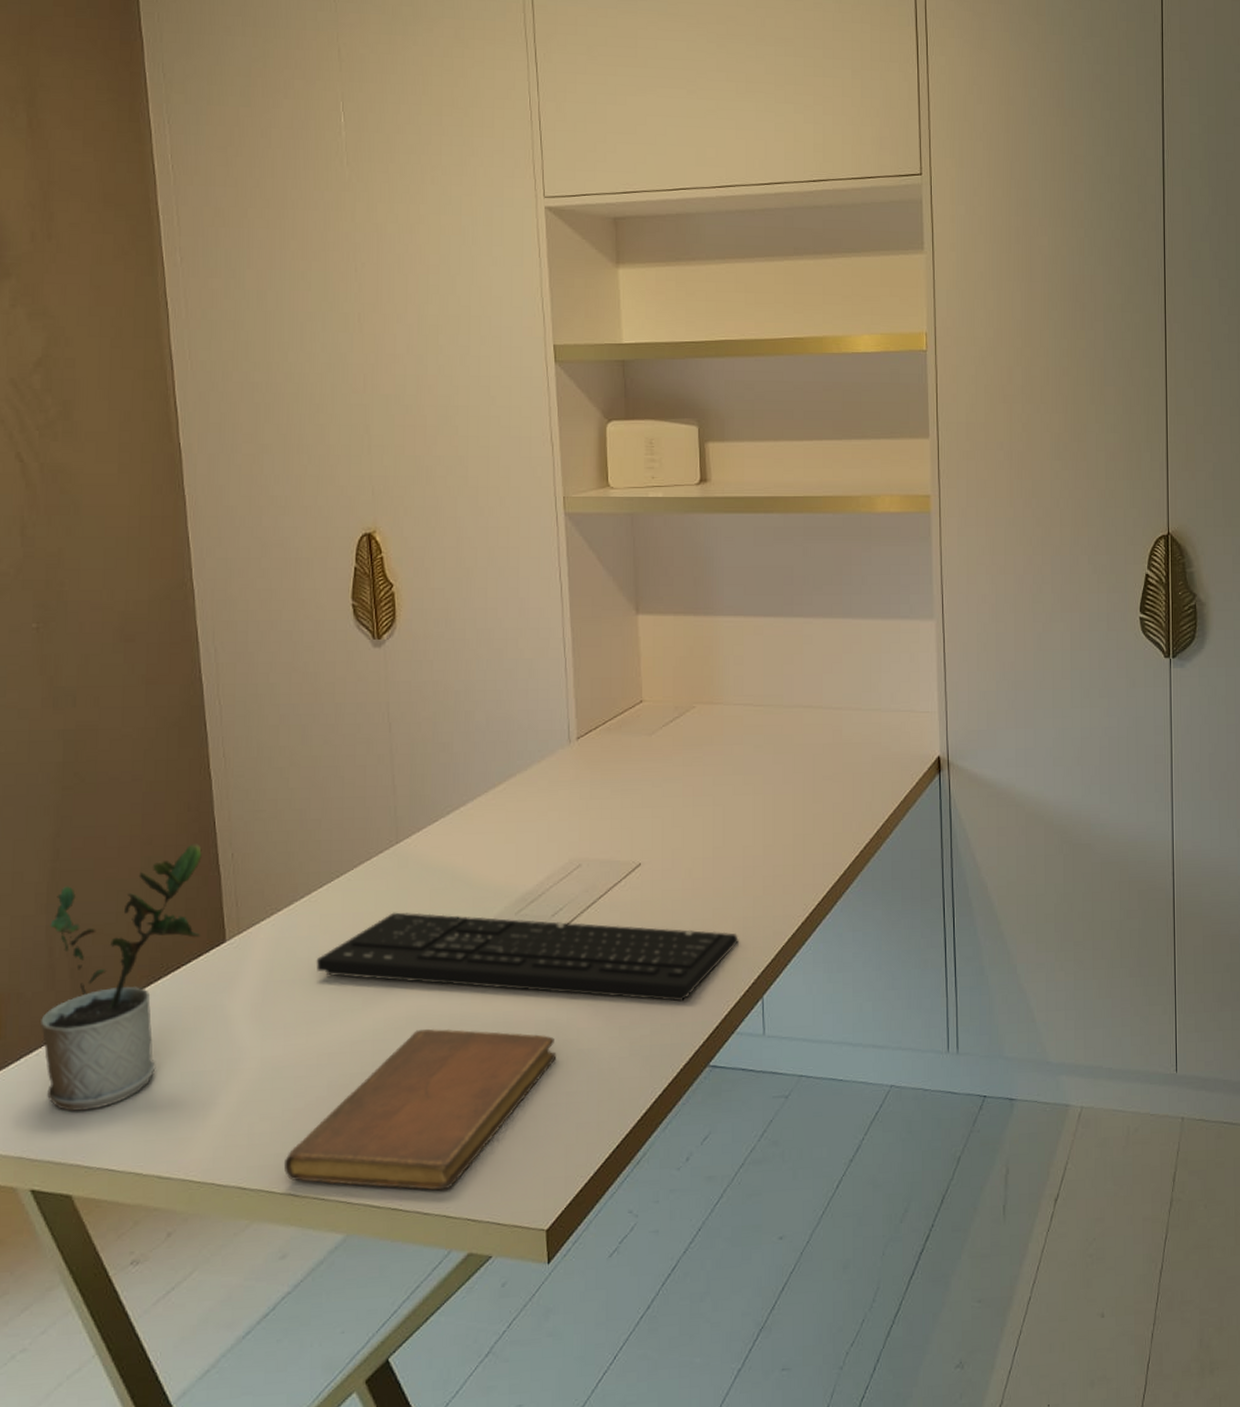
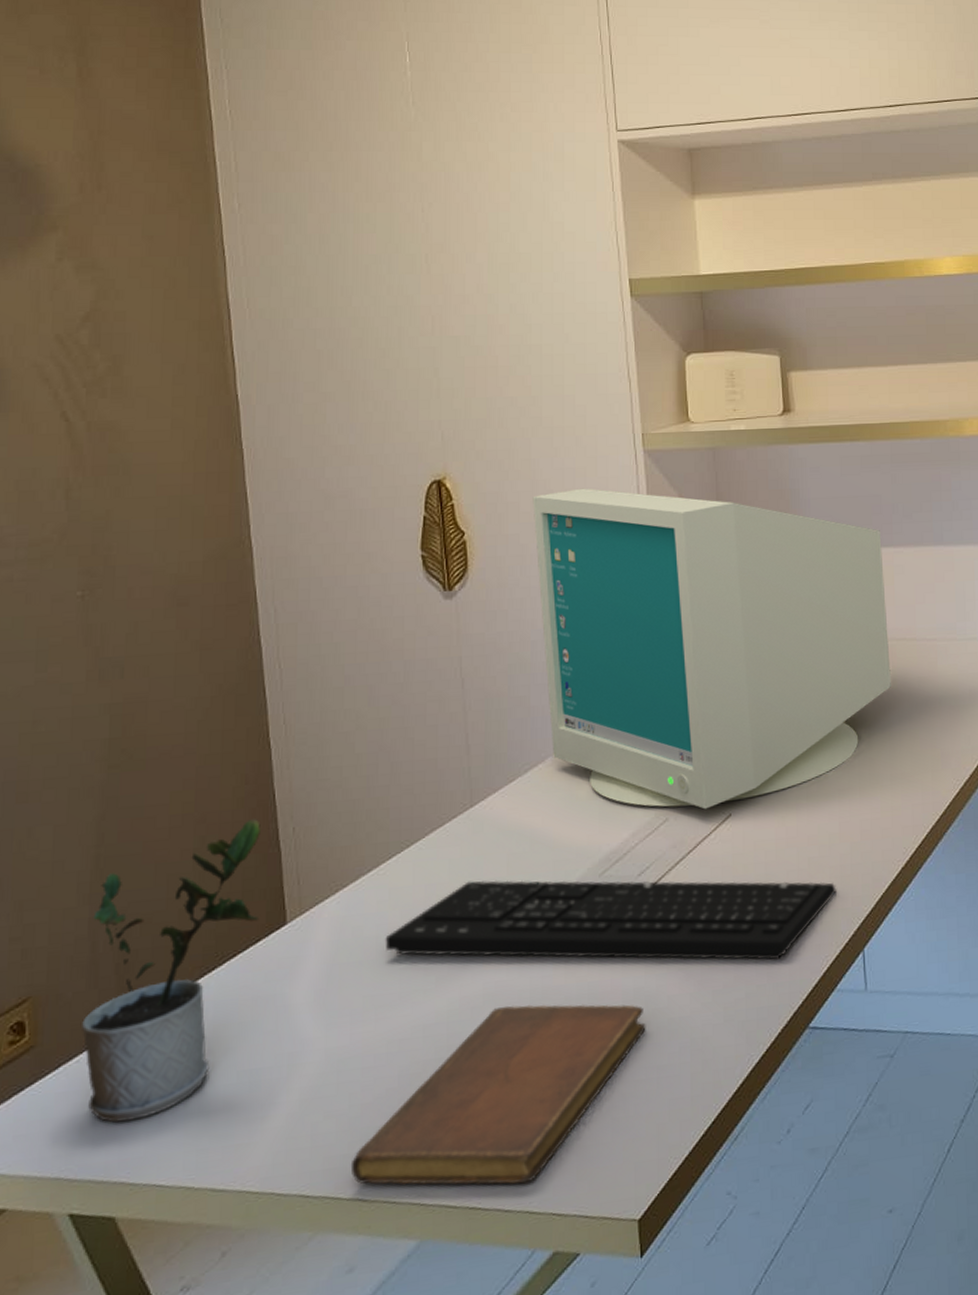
computer monitor: none [457,547,797,858] -> present [532,488,891,810]

